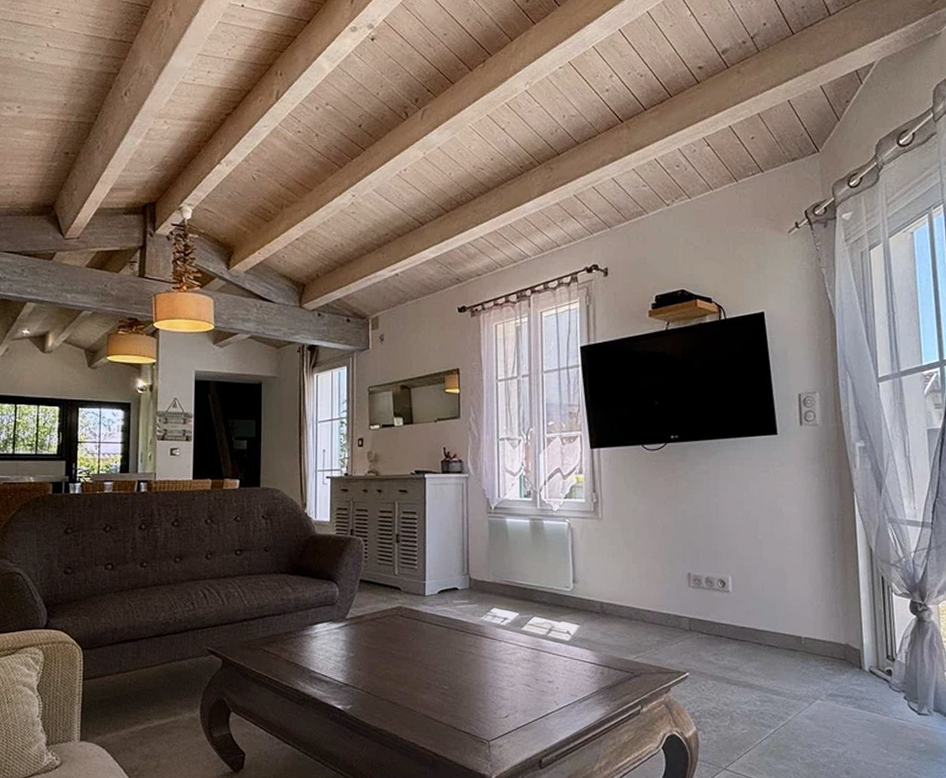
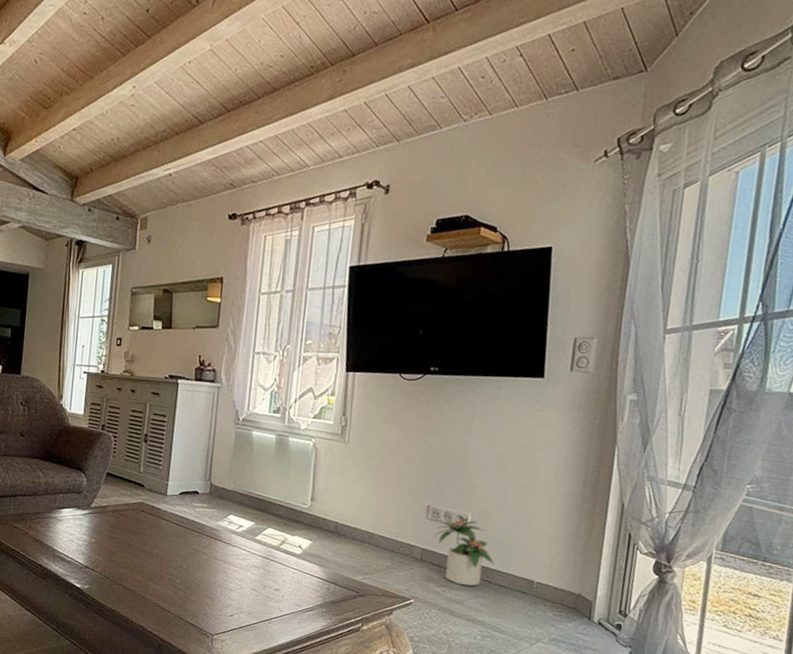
potted plant: none [700,580,761,651] -> present [435,517,494,587]

